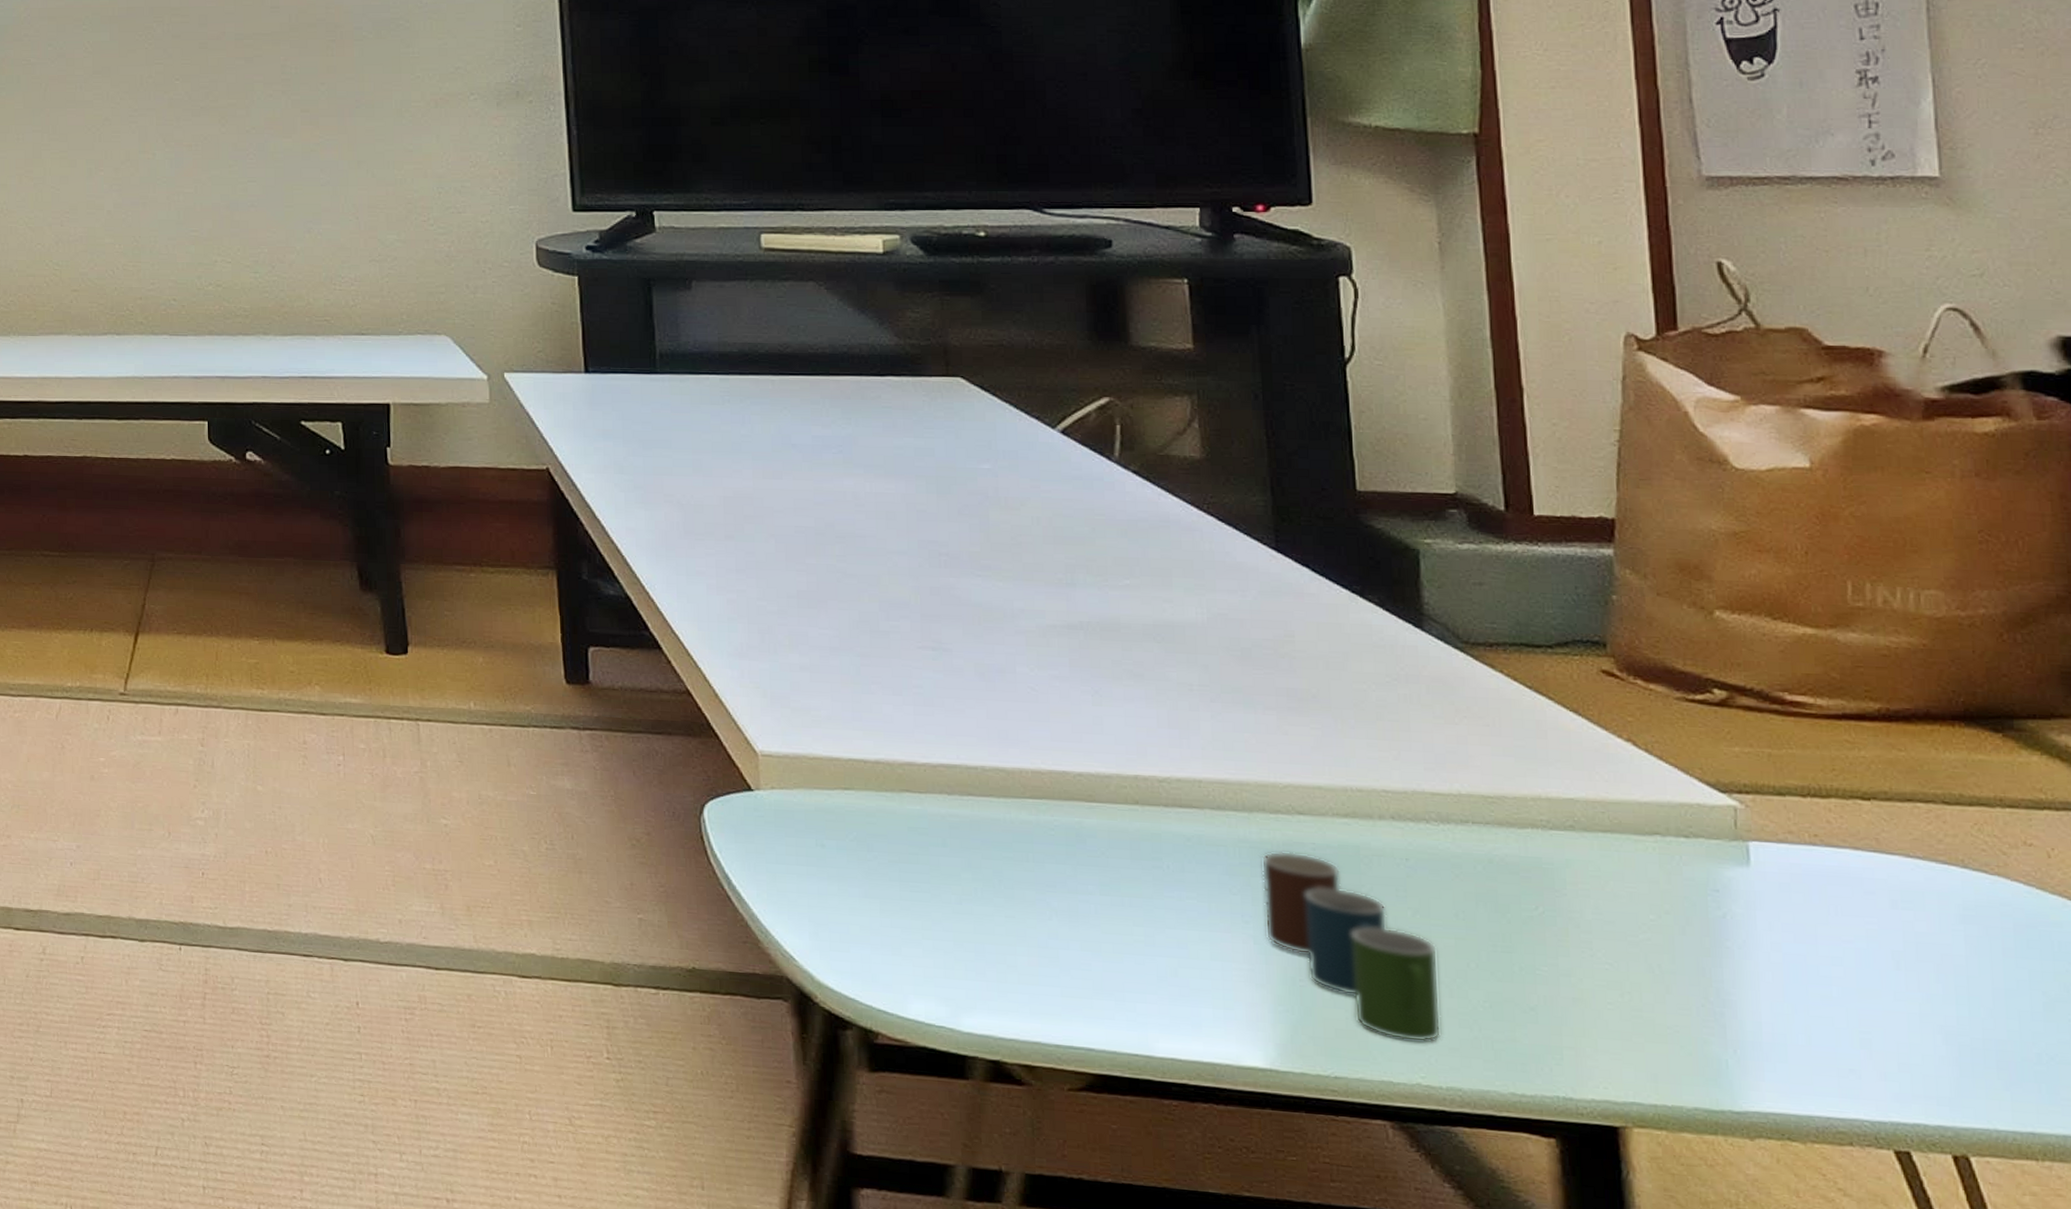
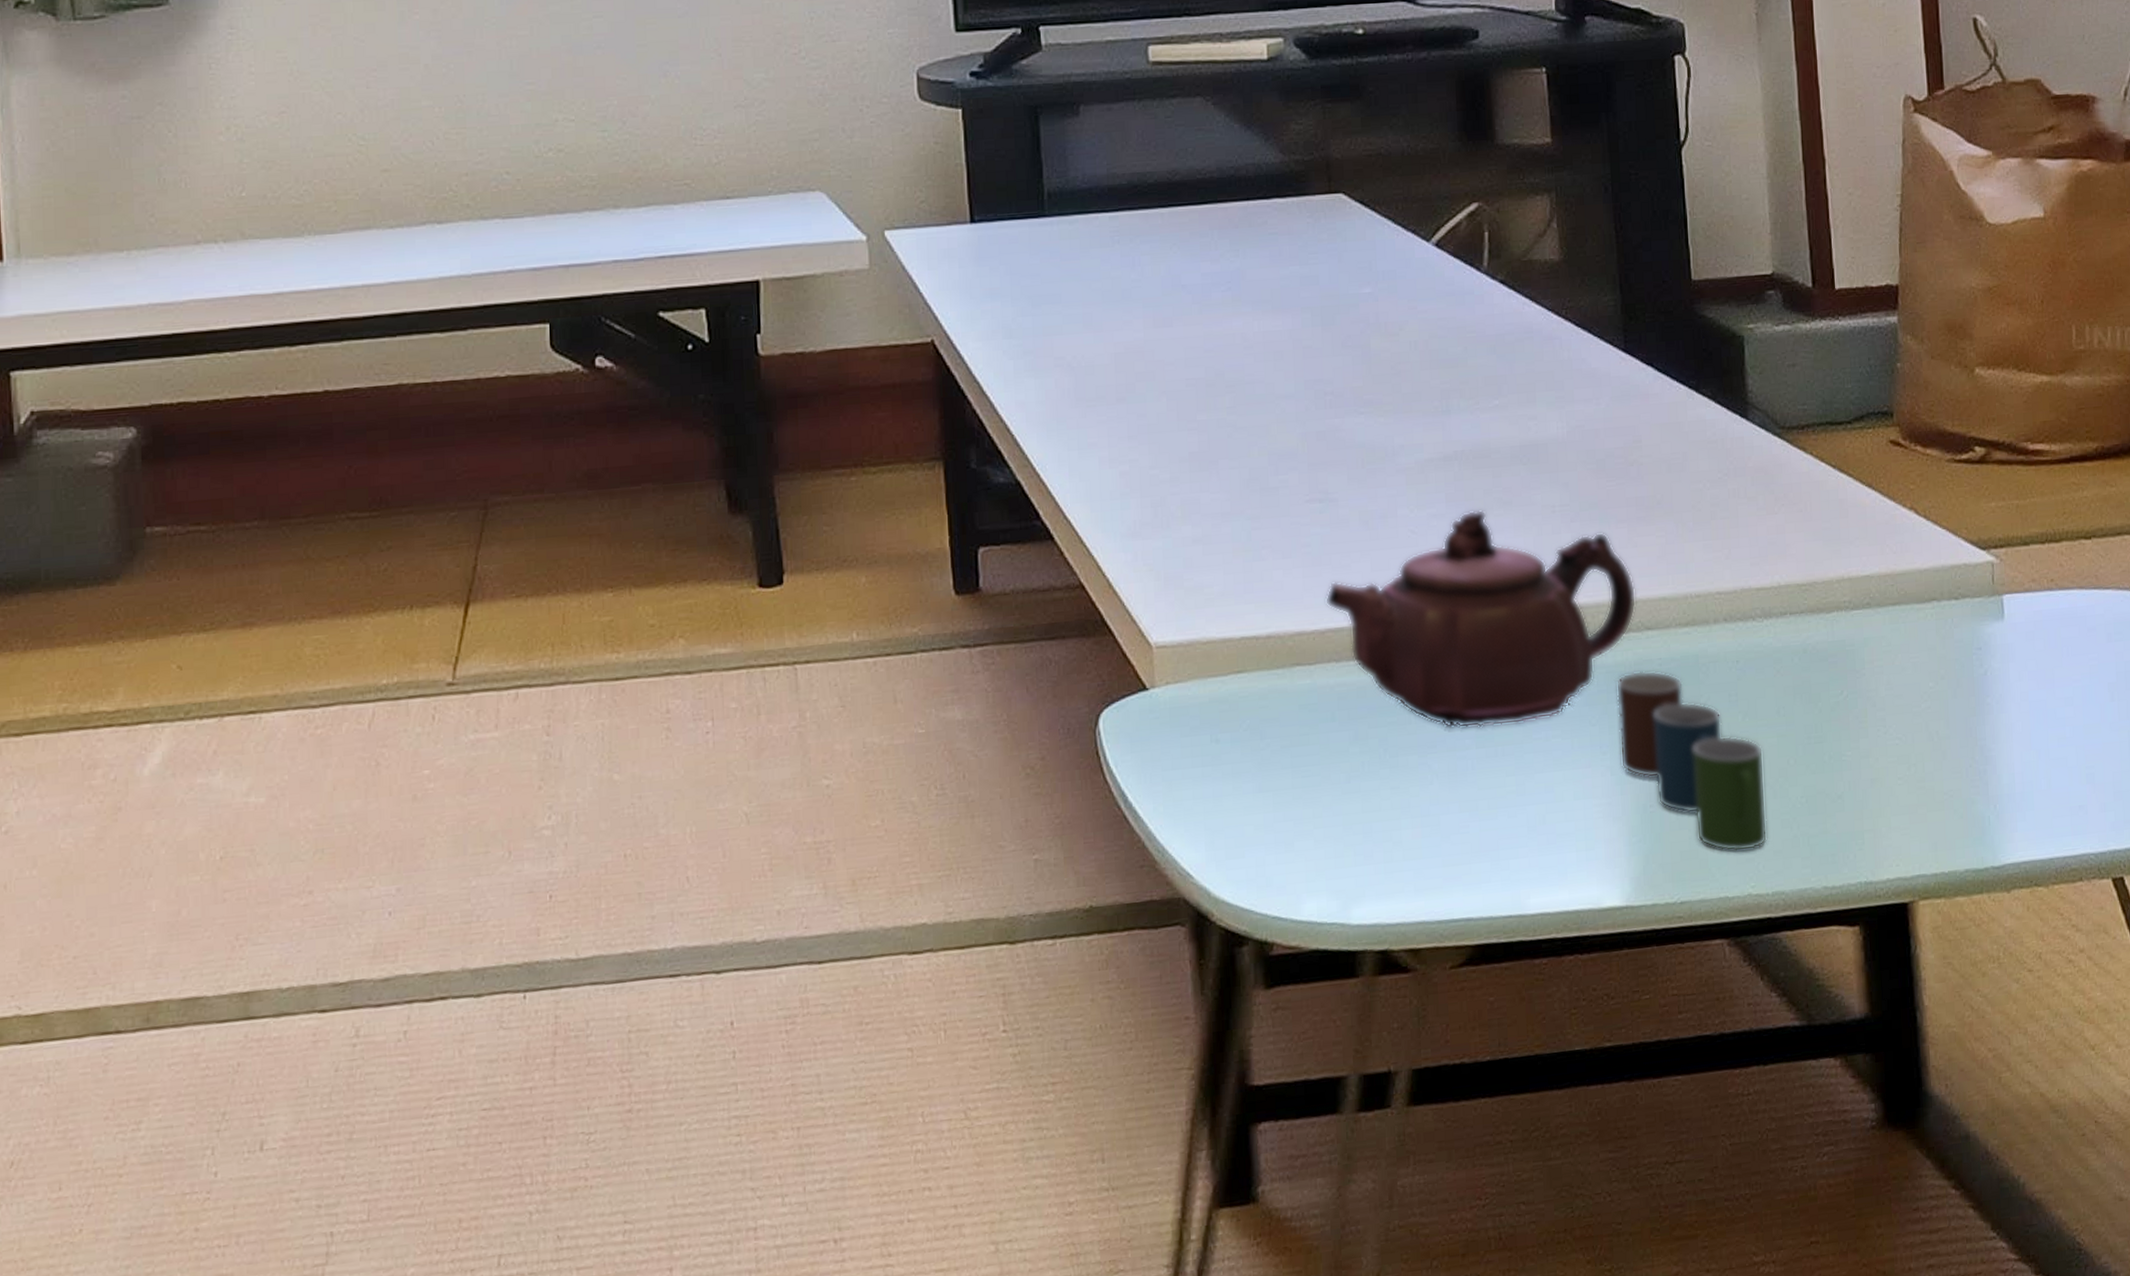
teapot: none [938,677,1287,880] -> present [1325,509,1637,729]

